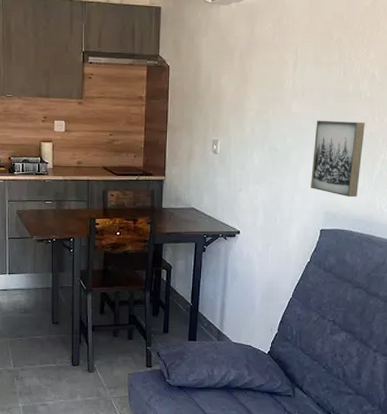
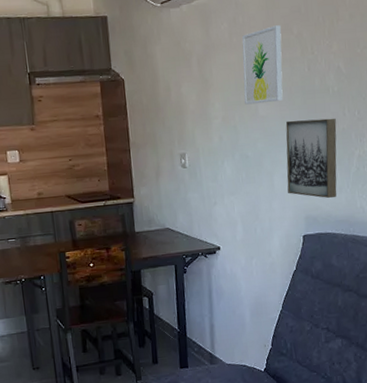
wall art: none [280,30,322,101] -> present [242,25,283,105]

